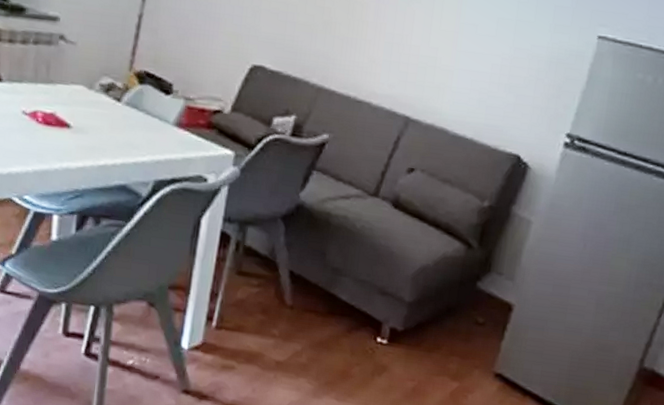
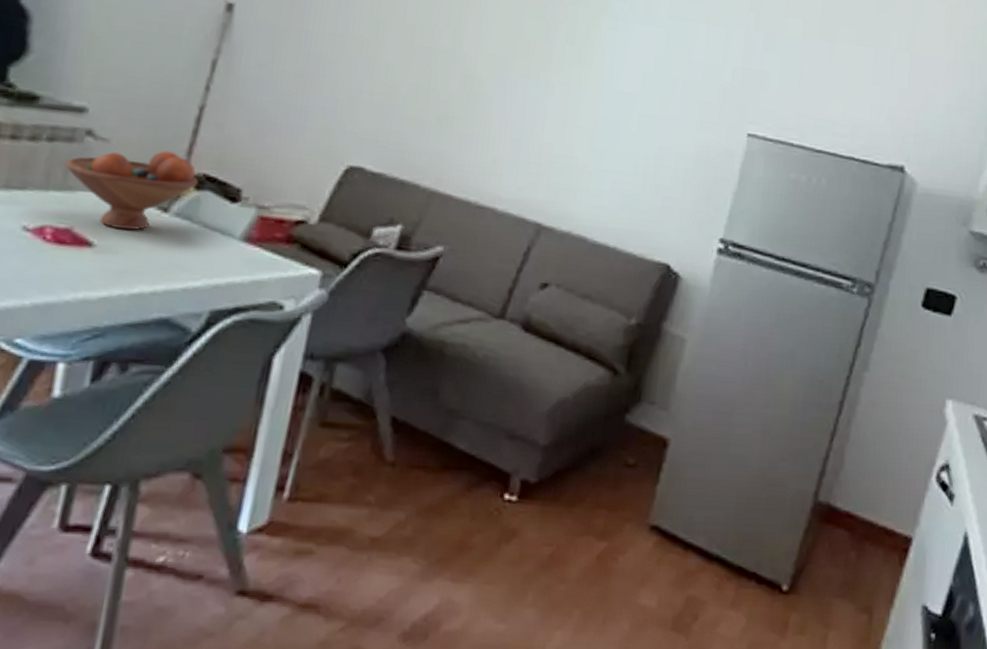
fruit bowl: none [47,52,141,116] -> present [65,150,199,230]

